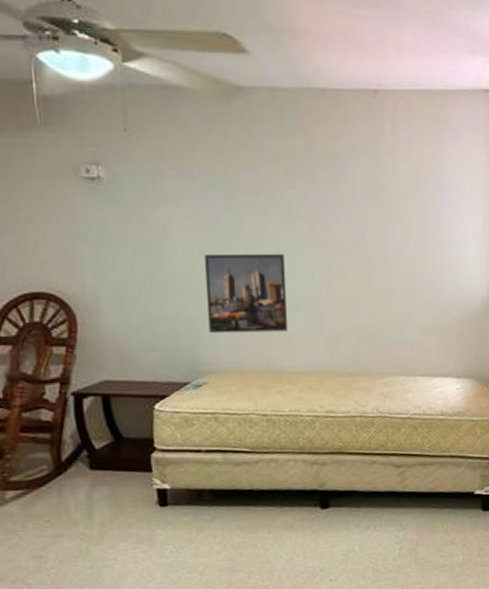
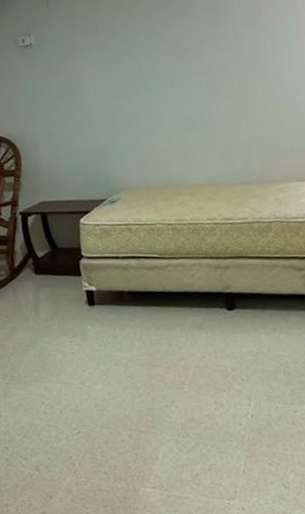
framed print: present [205,253,287,334] -> none [111,82,184,157]

